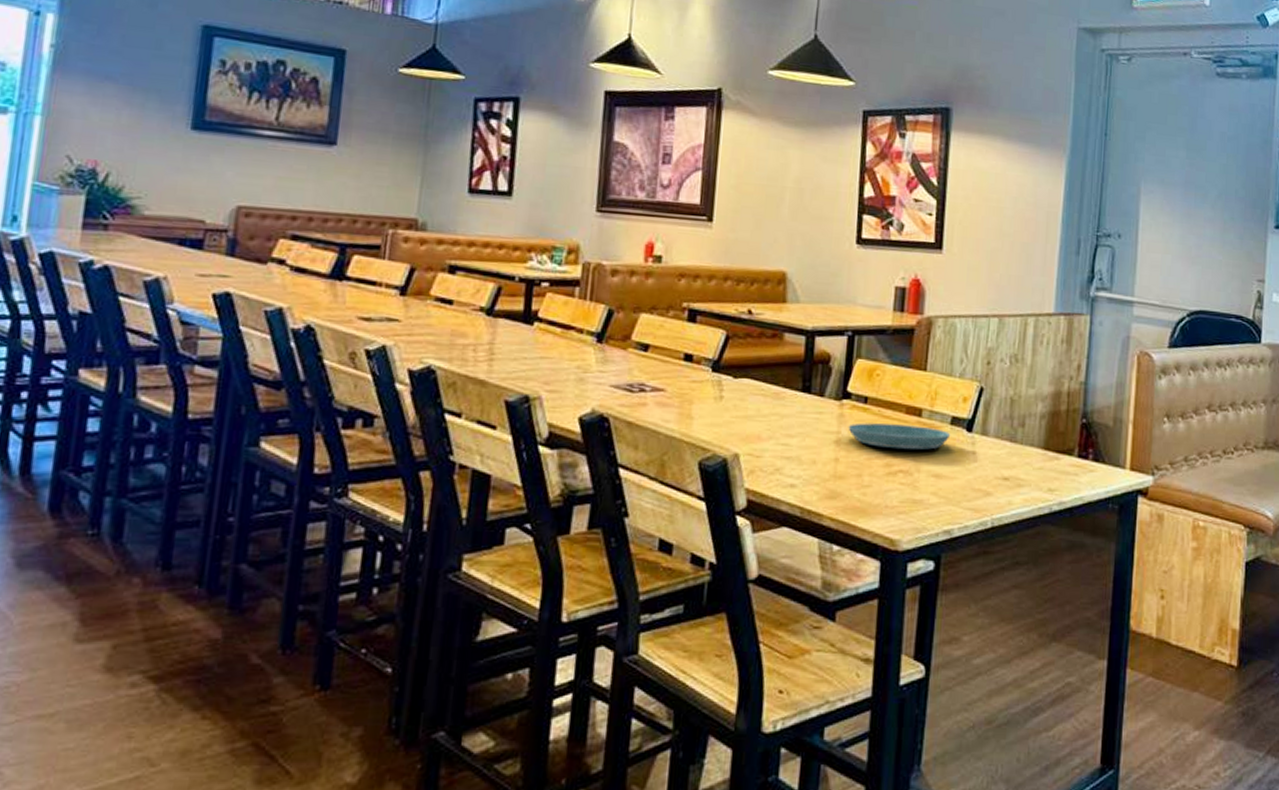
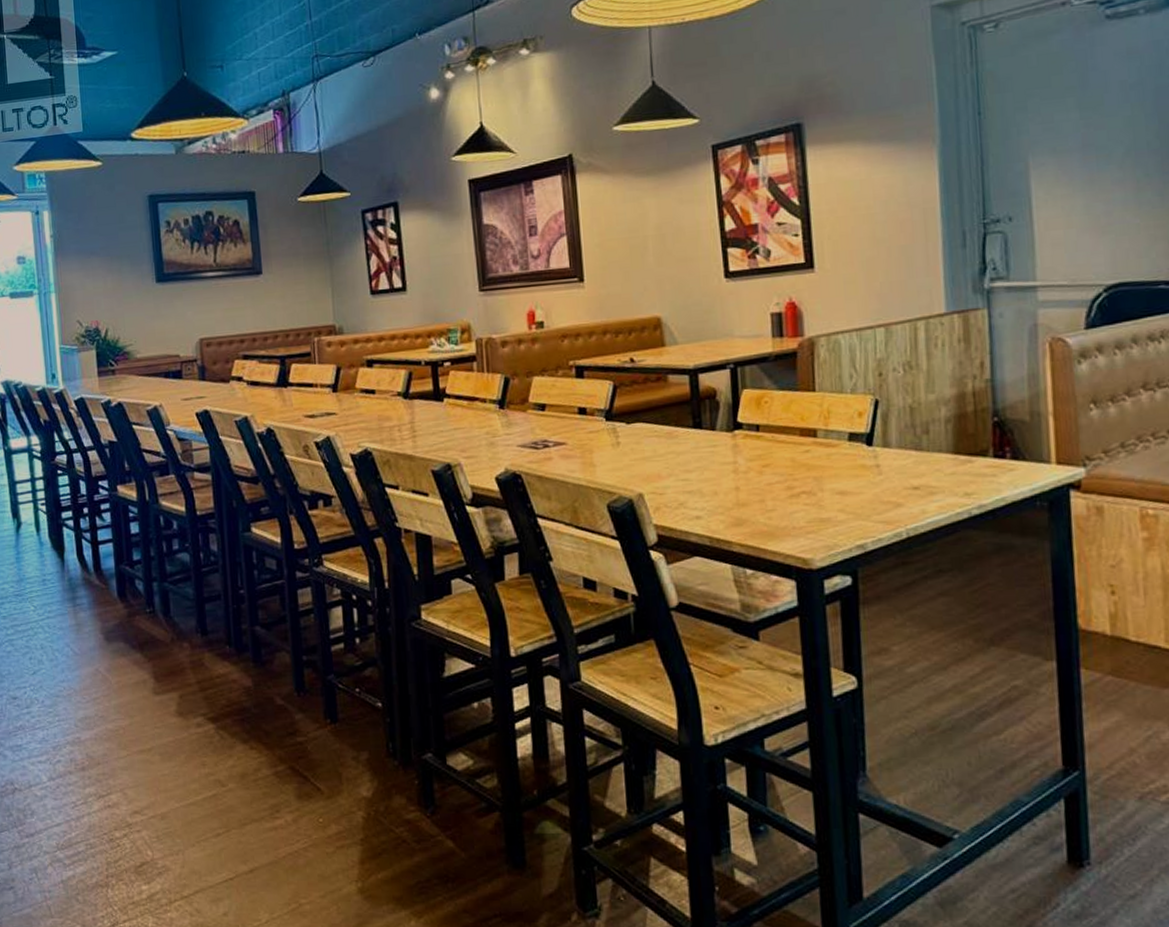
saucer: present [848,423,951,450] -> none [744,446,850,472]

